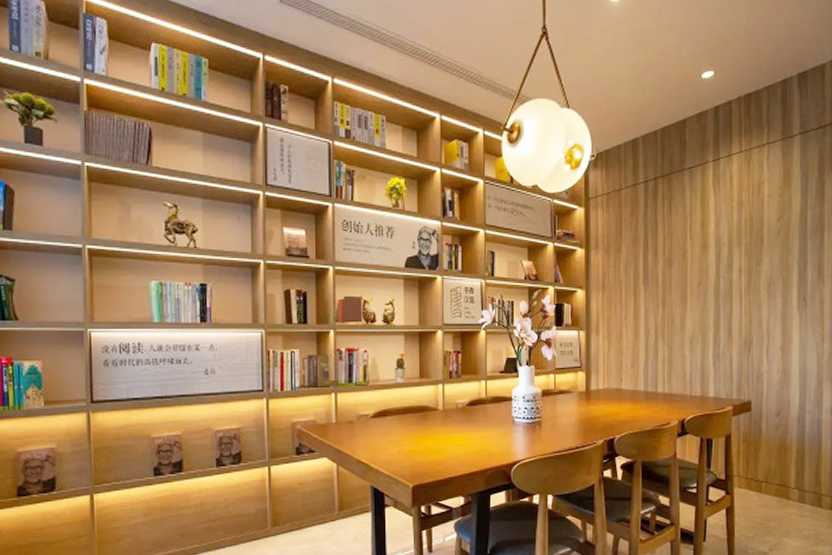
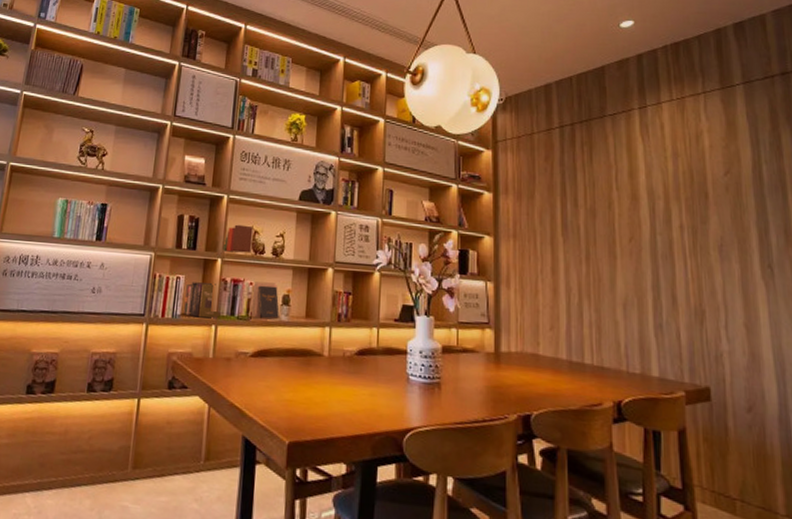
books: none [367,349,395,383] -> present [250,281,280,320]

